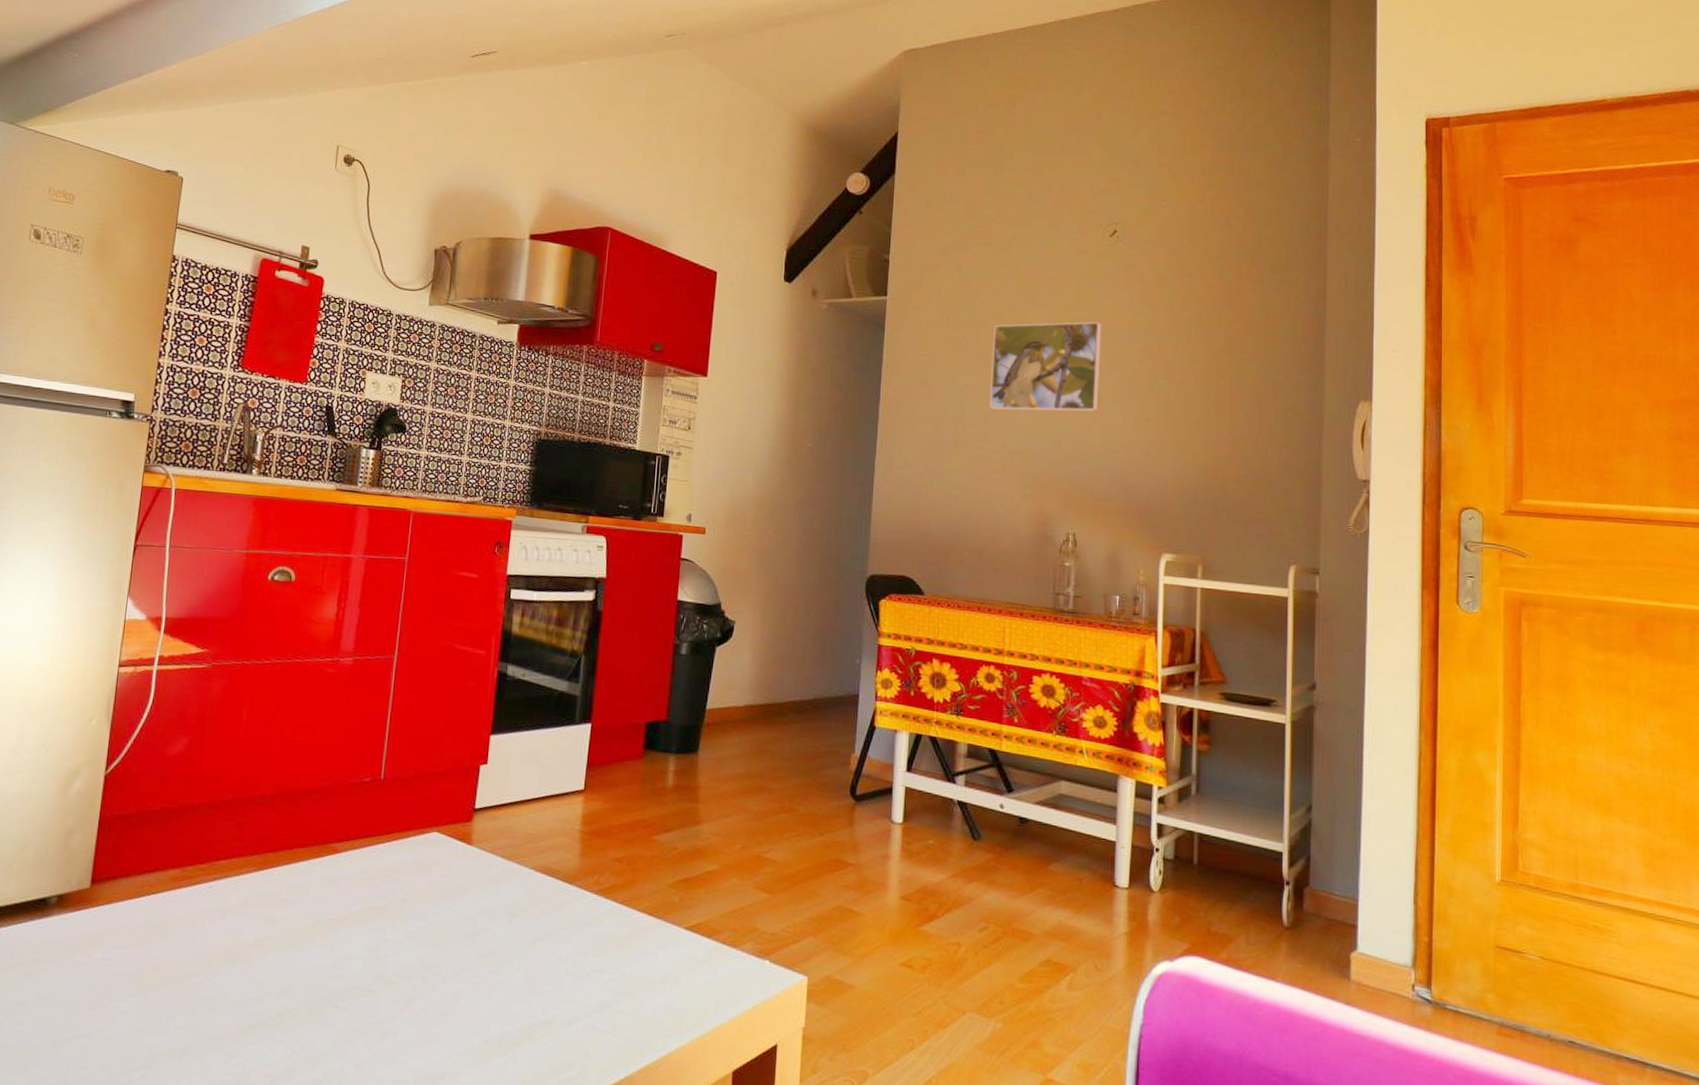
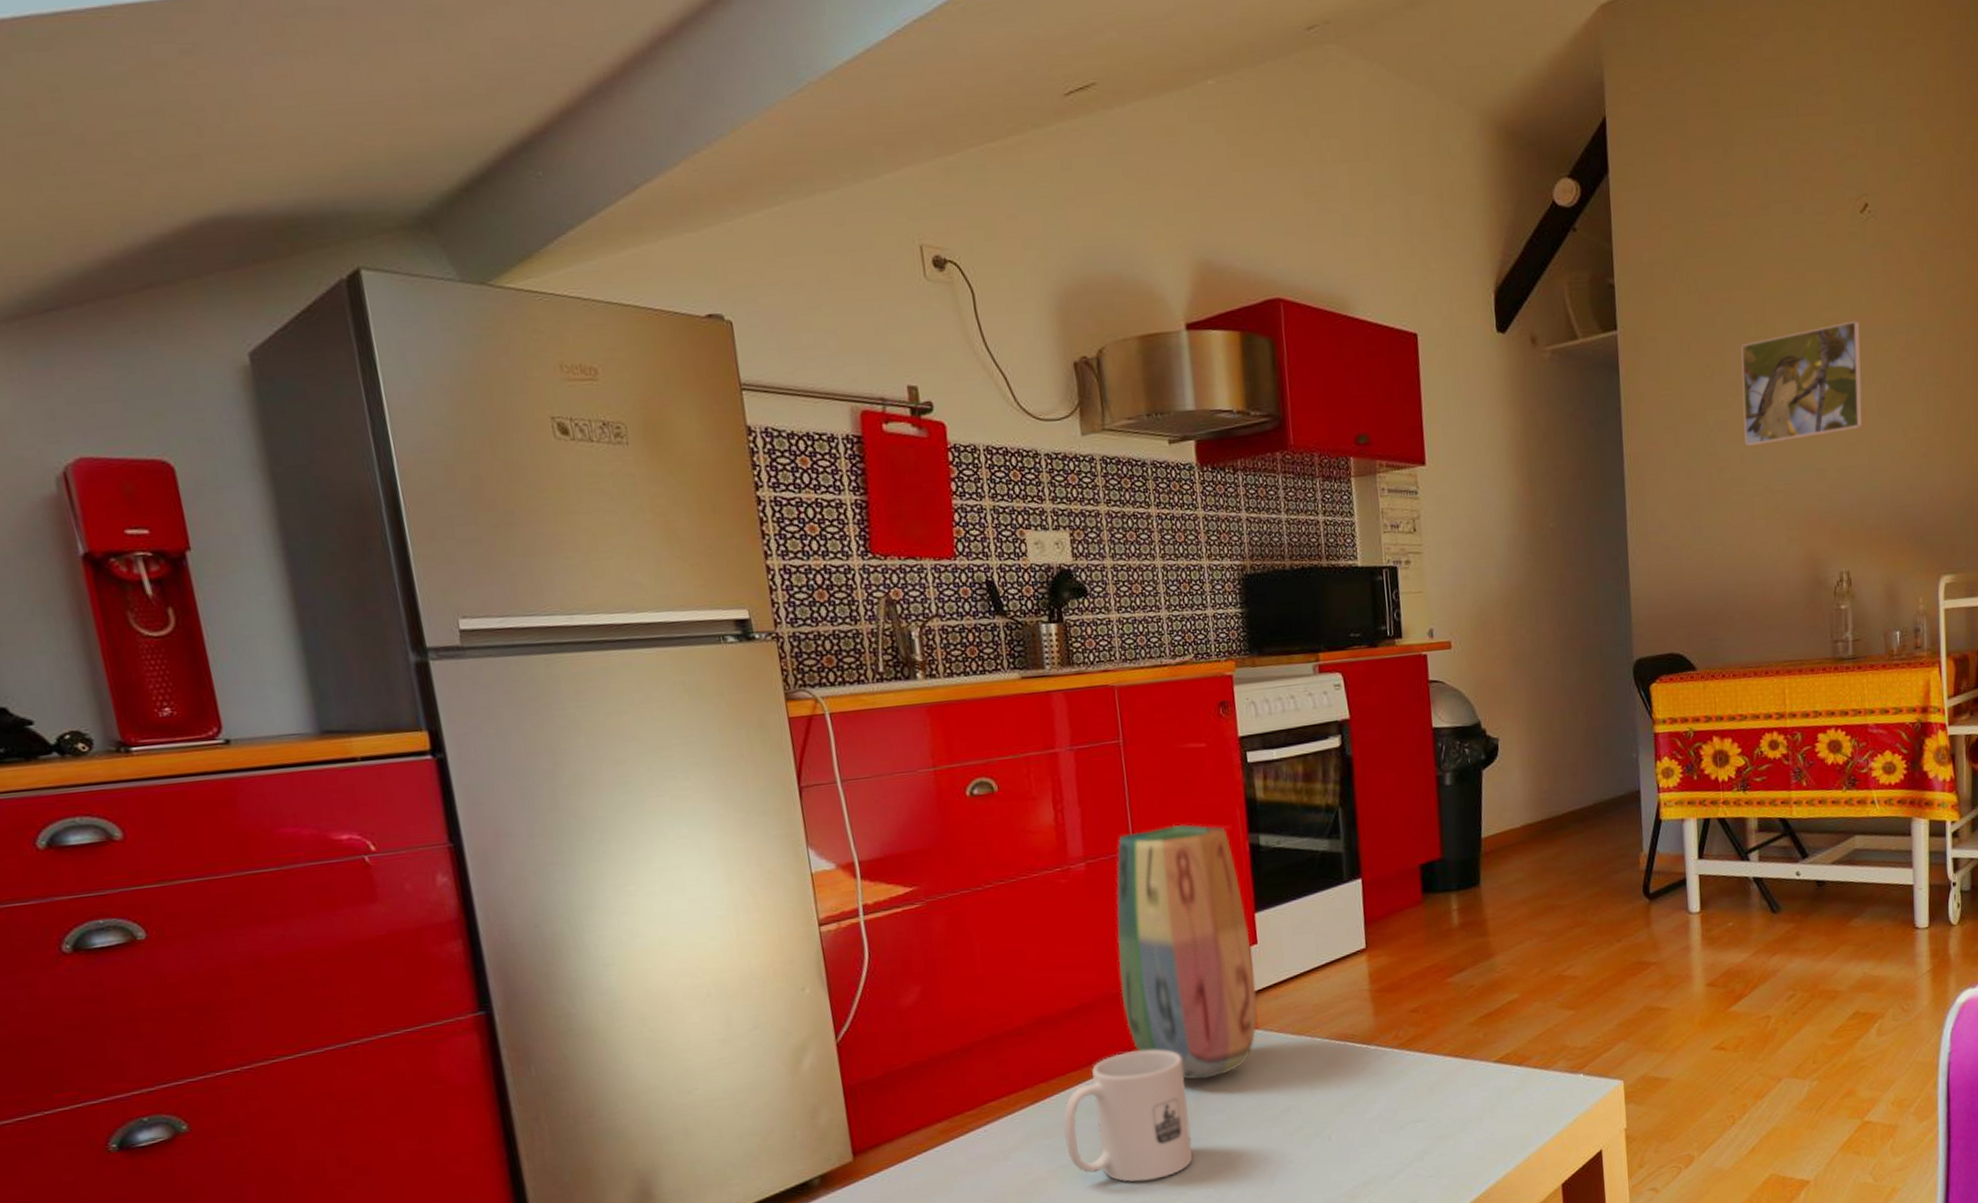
mug: none [277,840,399,972] -> present [1063,1049,1193,1182]
vase: none [357,640,483,883] -> present [1116,824,1257,1080]

